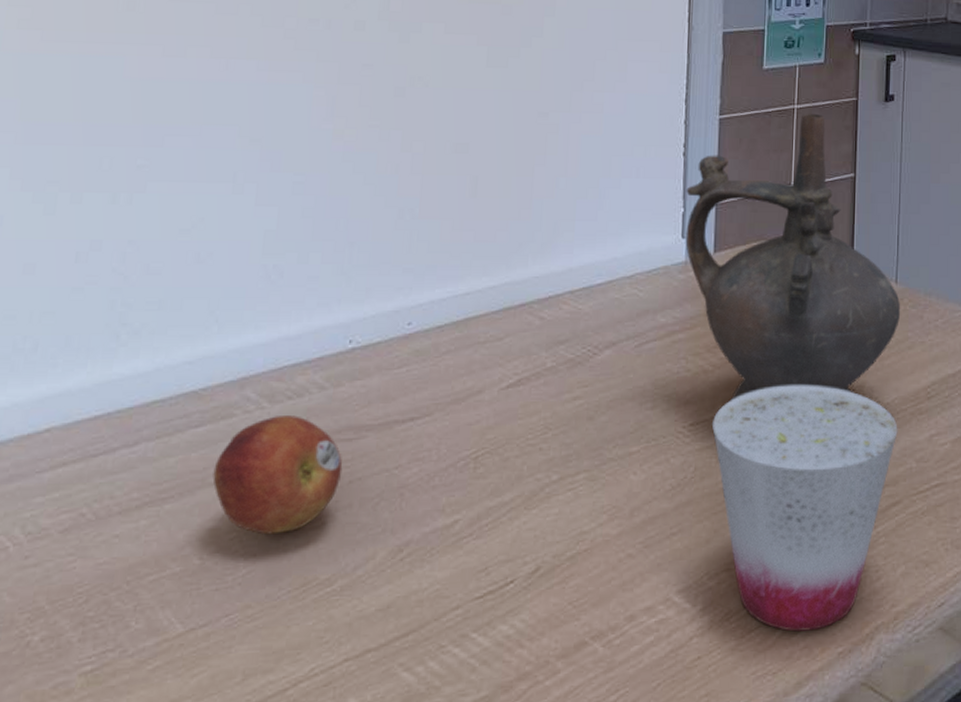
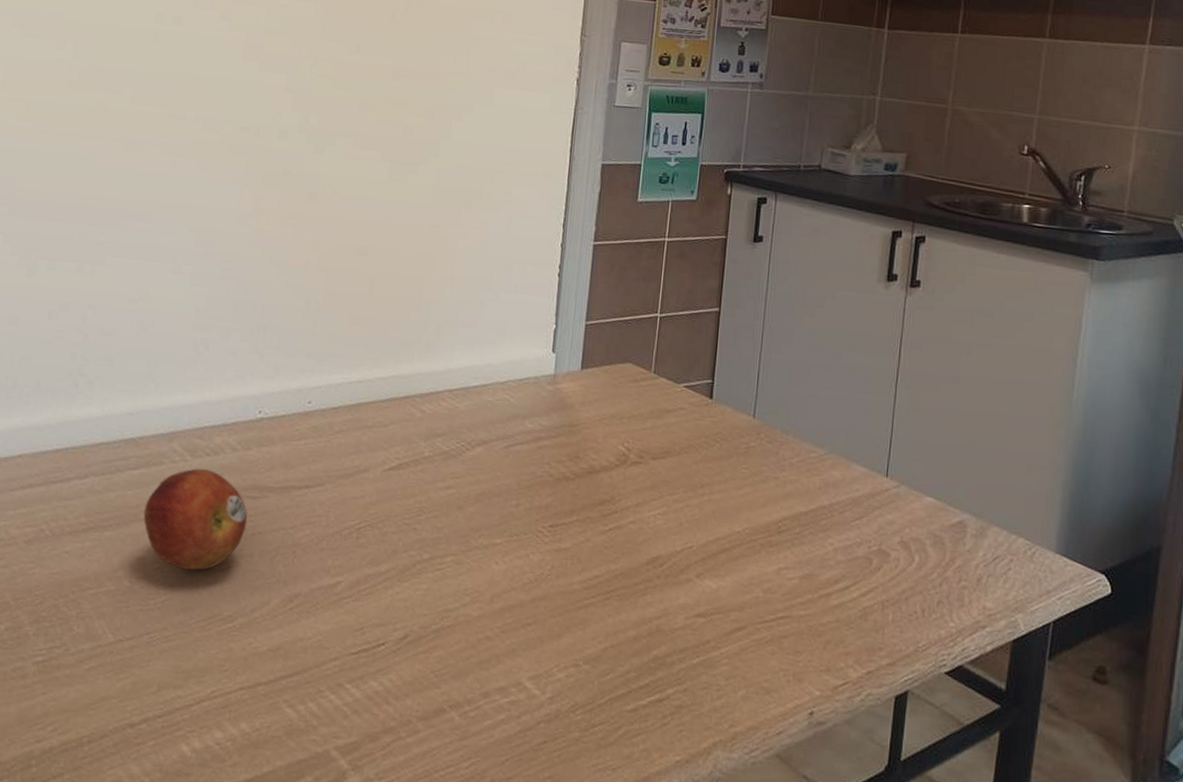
ceremonial vessel: present [685,113,901,401] -> none [555,246,757,516]
cup: present [712,385,898,632] -> none [570,500,747,736]

